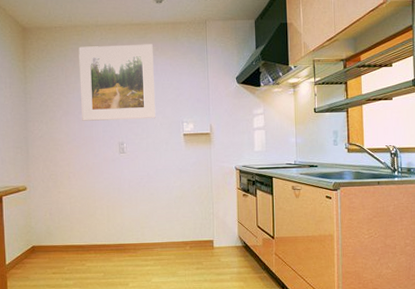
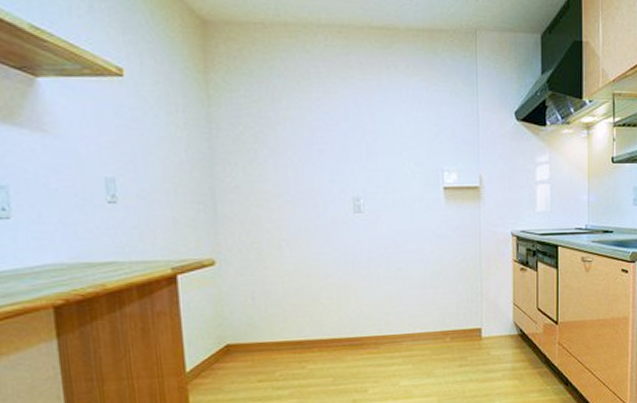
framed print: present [78,44,156,121] -> none [291,55,406,166]

